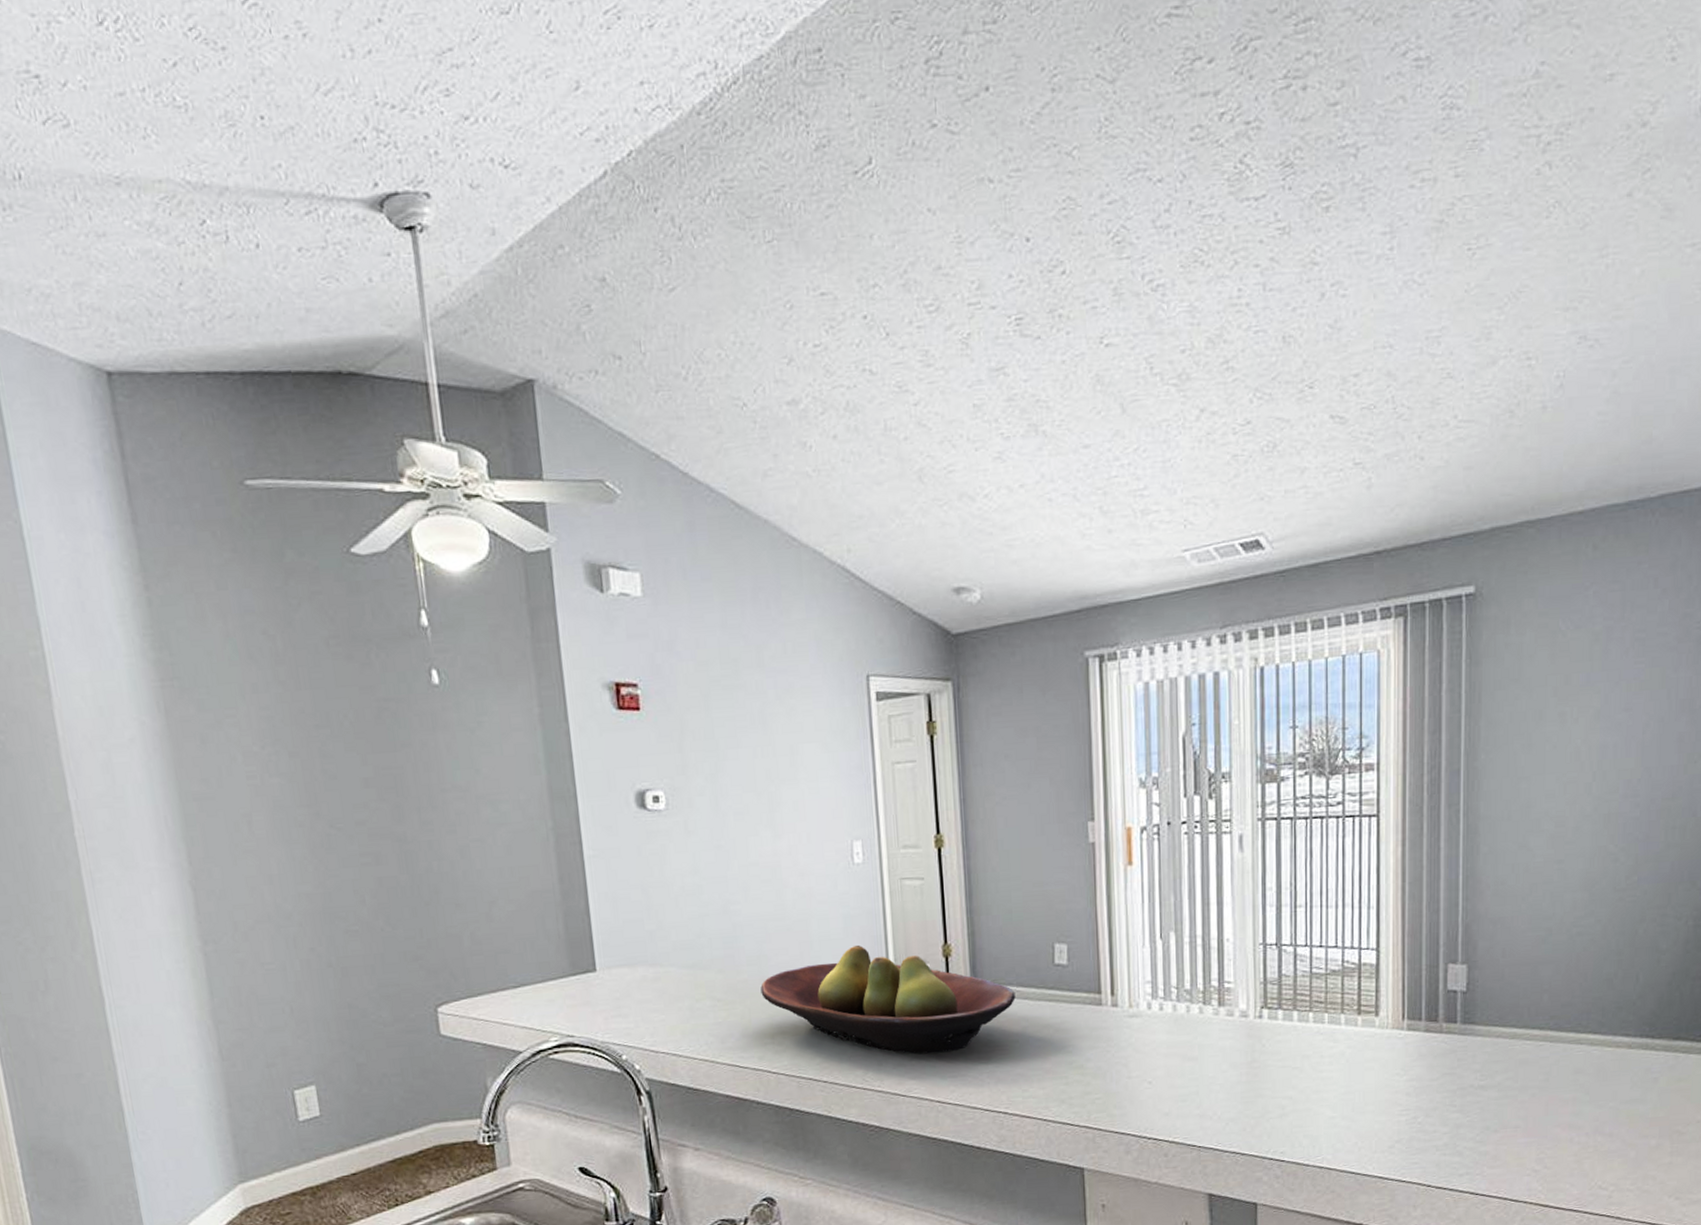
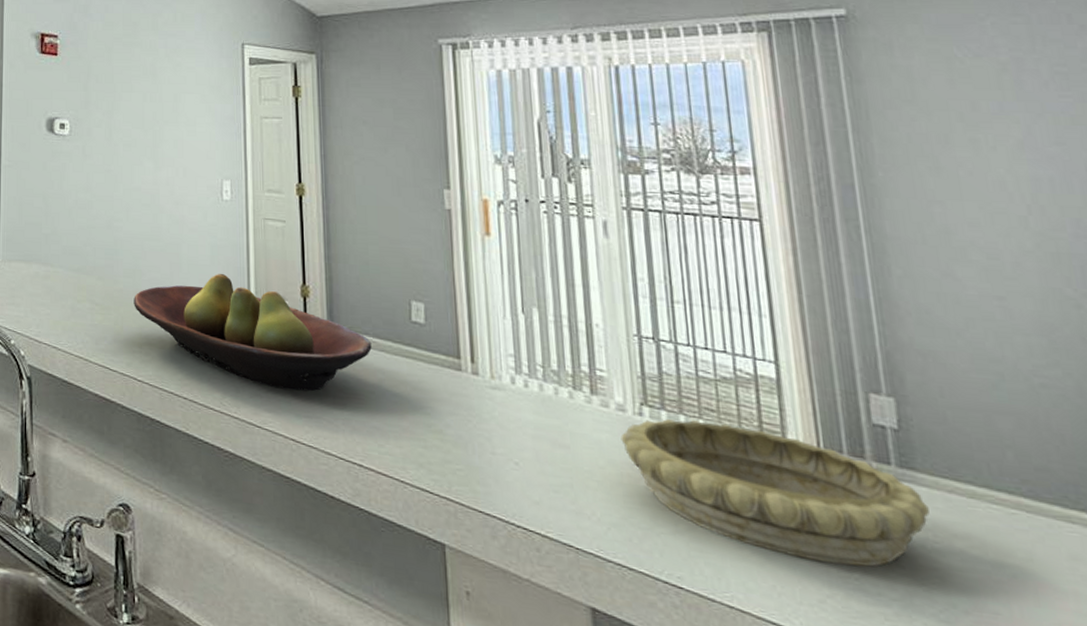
decorative bowl: none [1242,1012,1480,1115] -> present [620,419,930,567]

